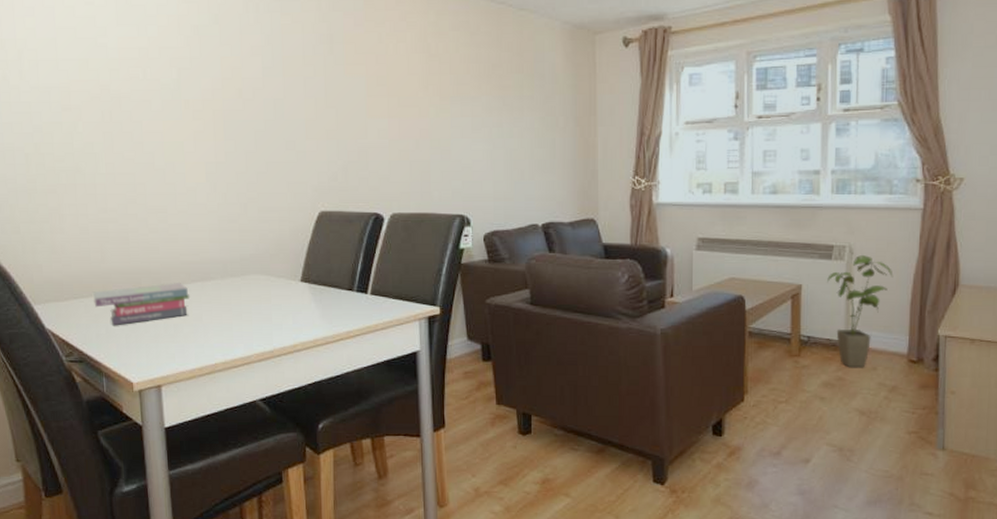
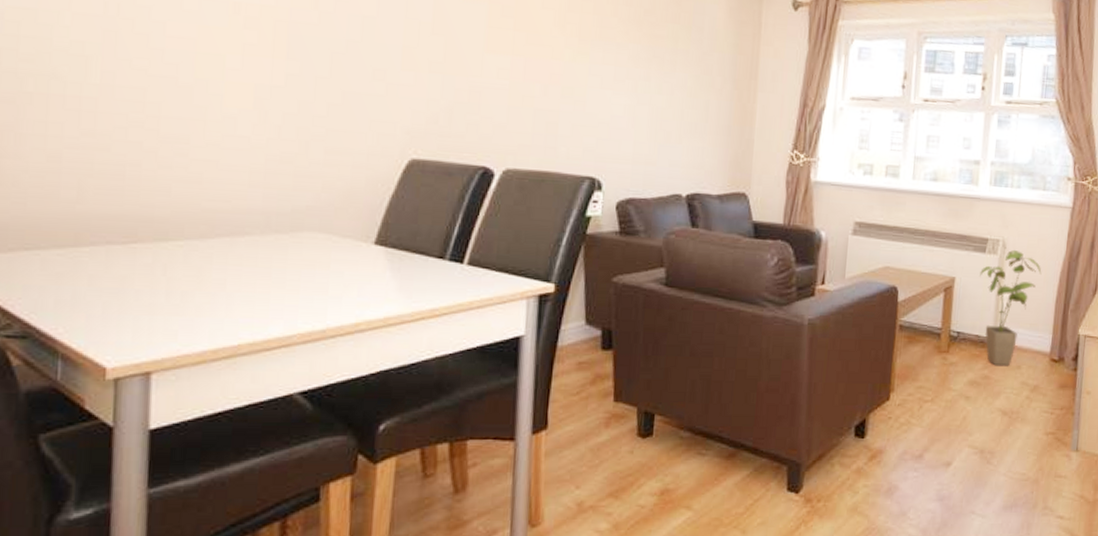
books: present [92,283,191,325] -> none [55,236,212,289]

